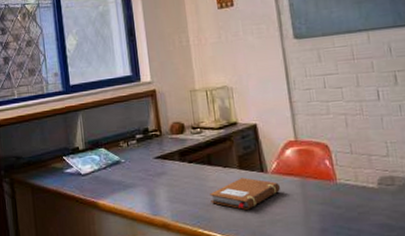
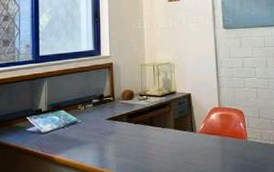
notebook: present [210,177,280,210] -> none [150,136,205,162]

